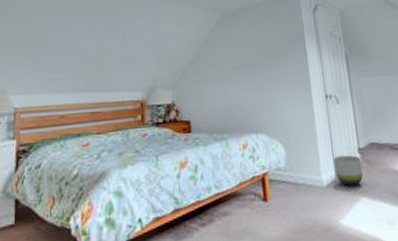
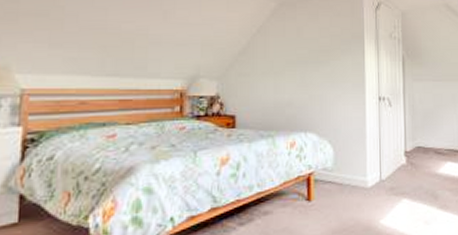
planter: present [333,155,364,186] -> none [380,157,407,187]

